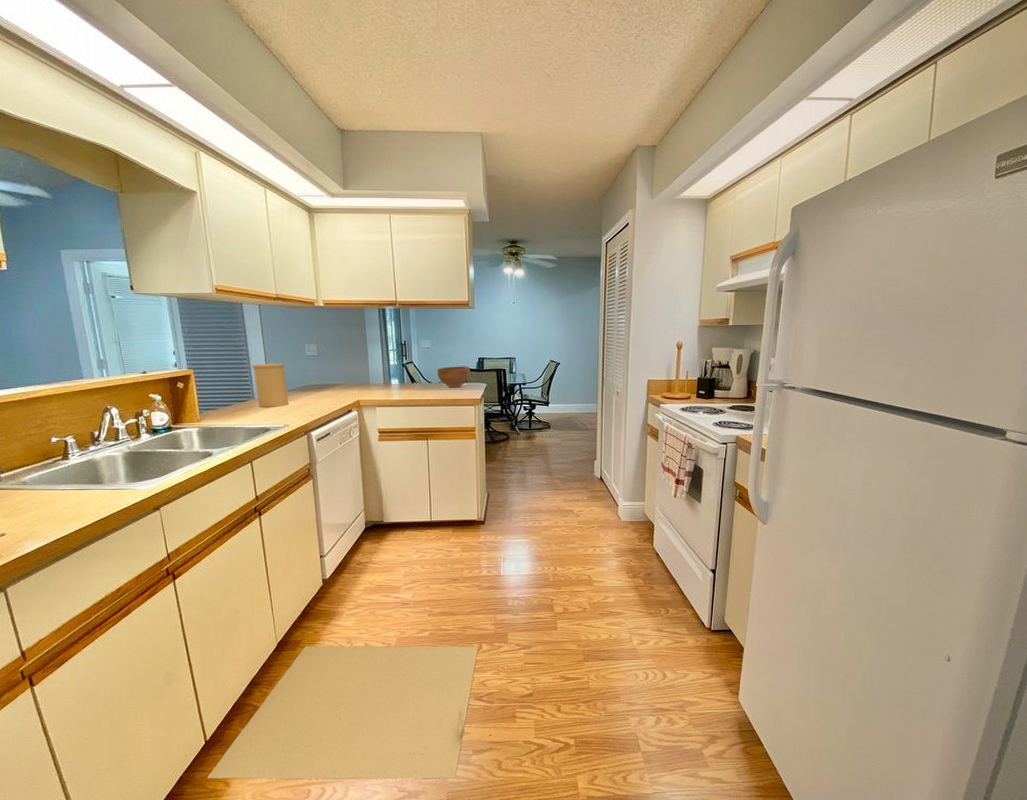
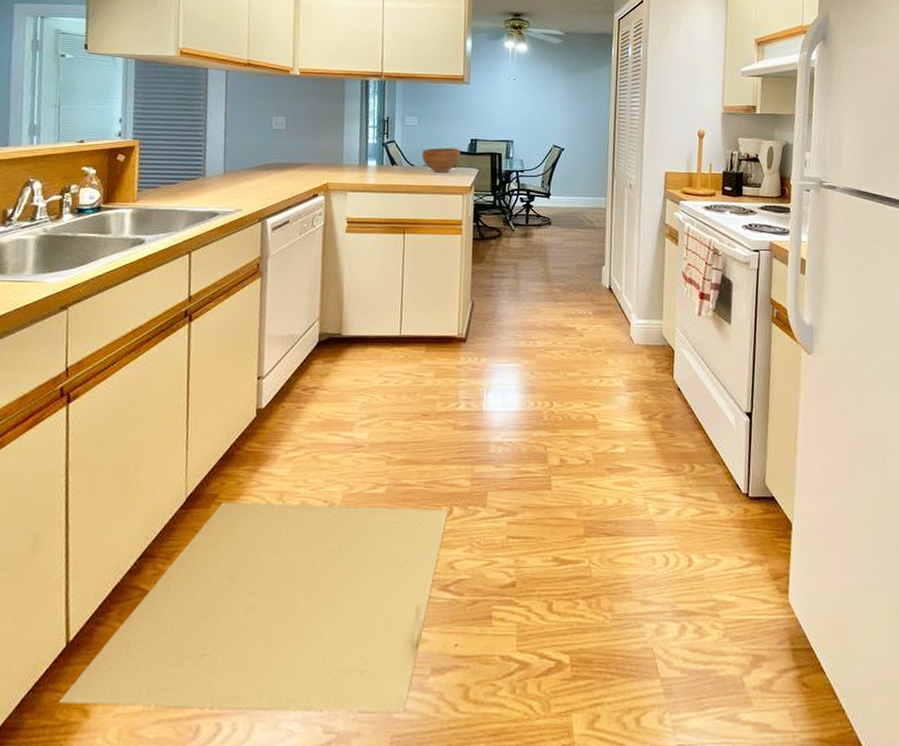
canister: present [252,363,288,407] -> none [208,136,246,188]

